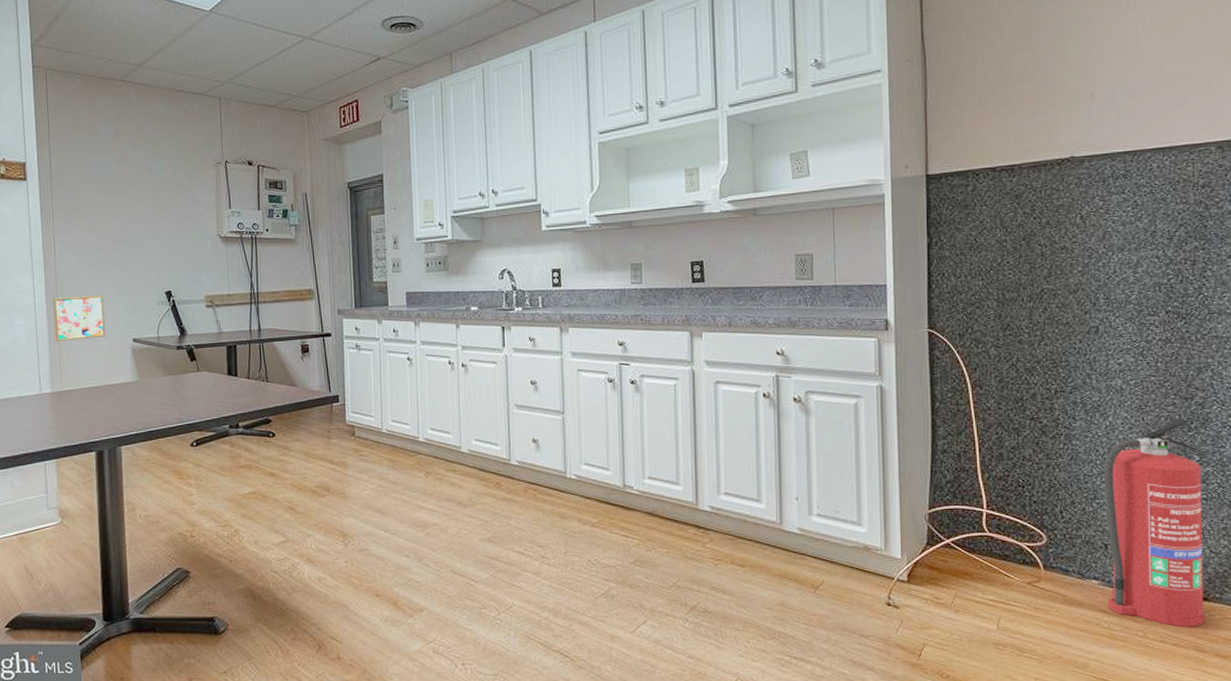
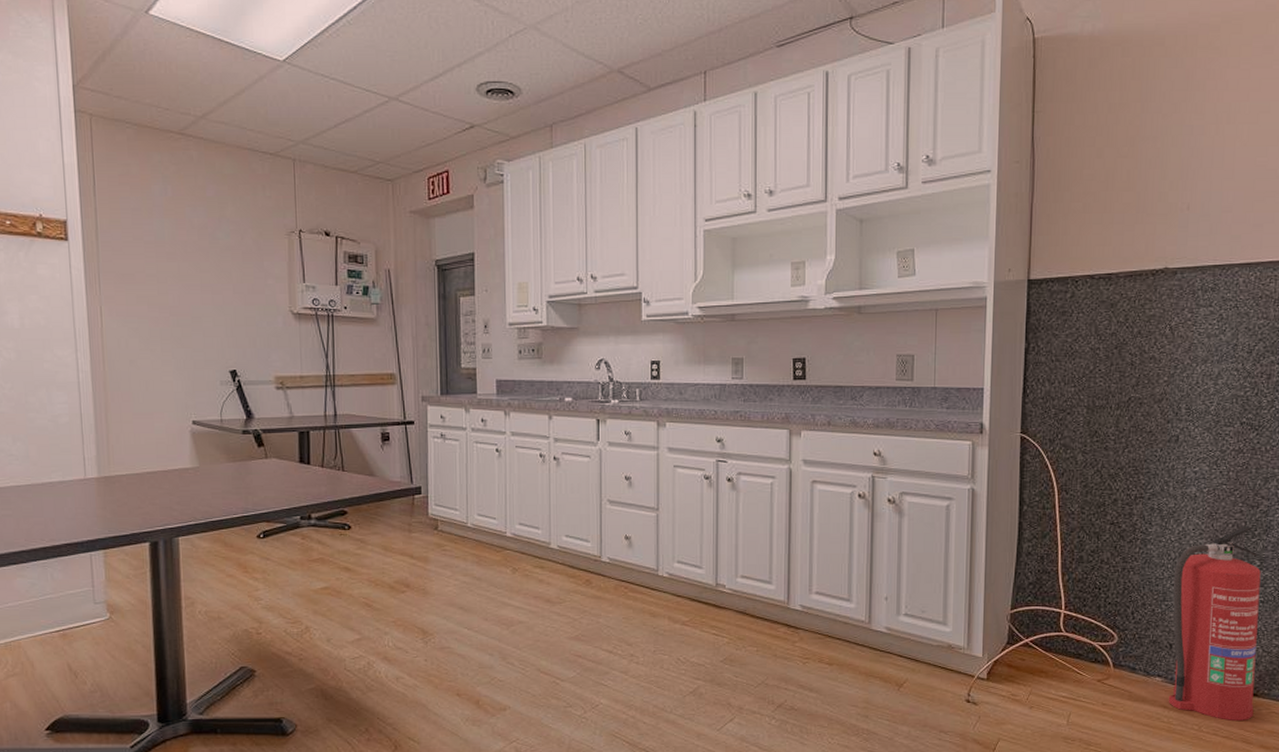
wall art: present [53,295,105,342] -> none [99,372,161,422]

